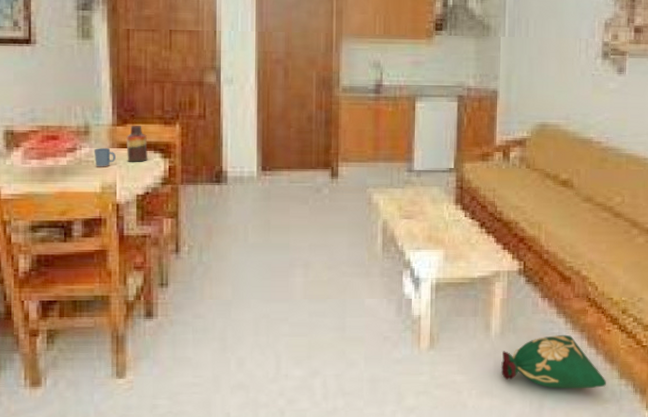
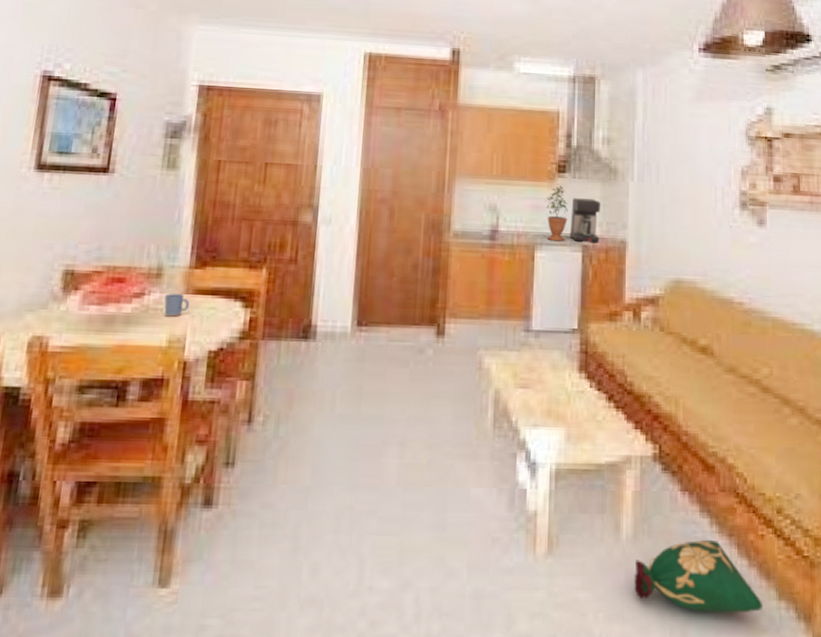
vase: present [126,125,148,162] -> none [202,268,228,312]
potted plant: none [423,41,445,93] -> present [544,184,568,242]
coffee maker: none [446,53,474,94] -> present [569,198,600,243]

